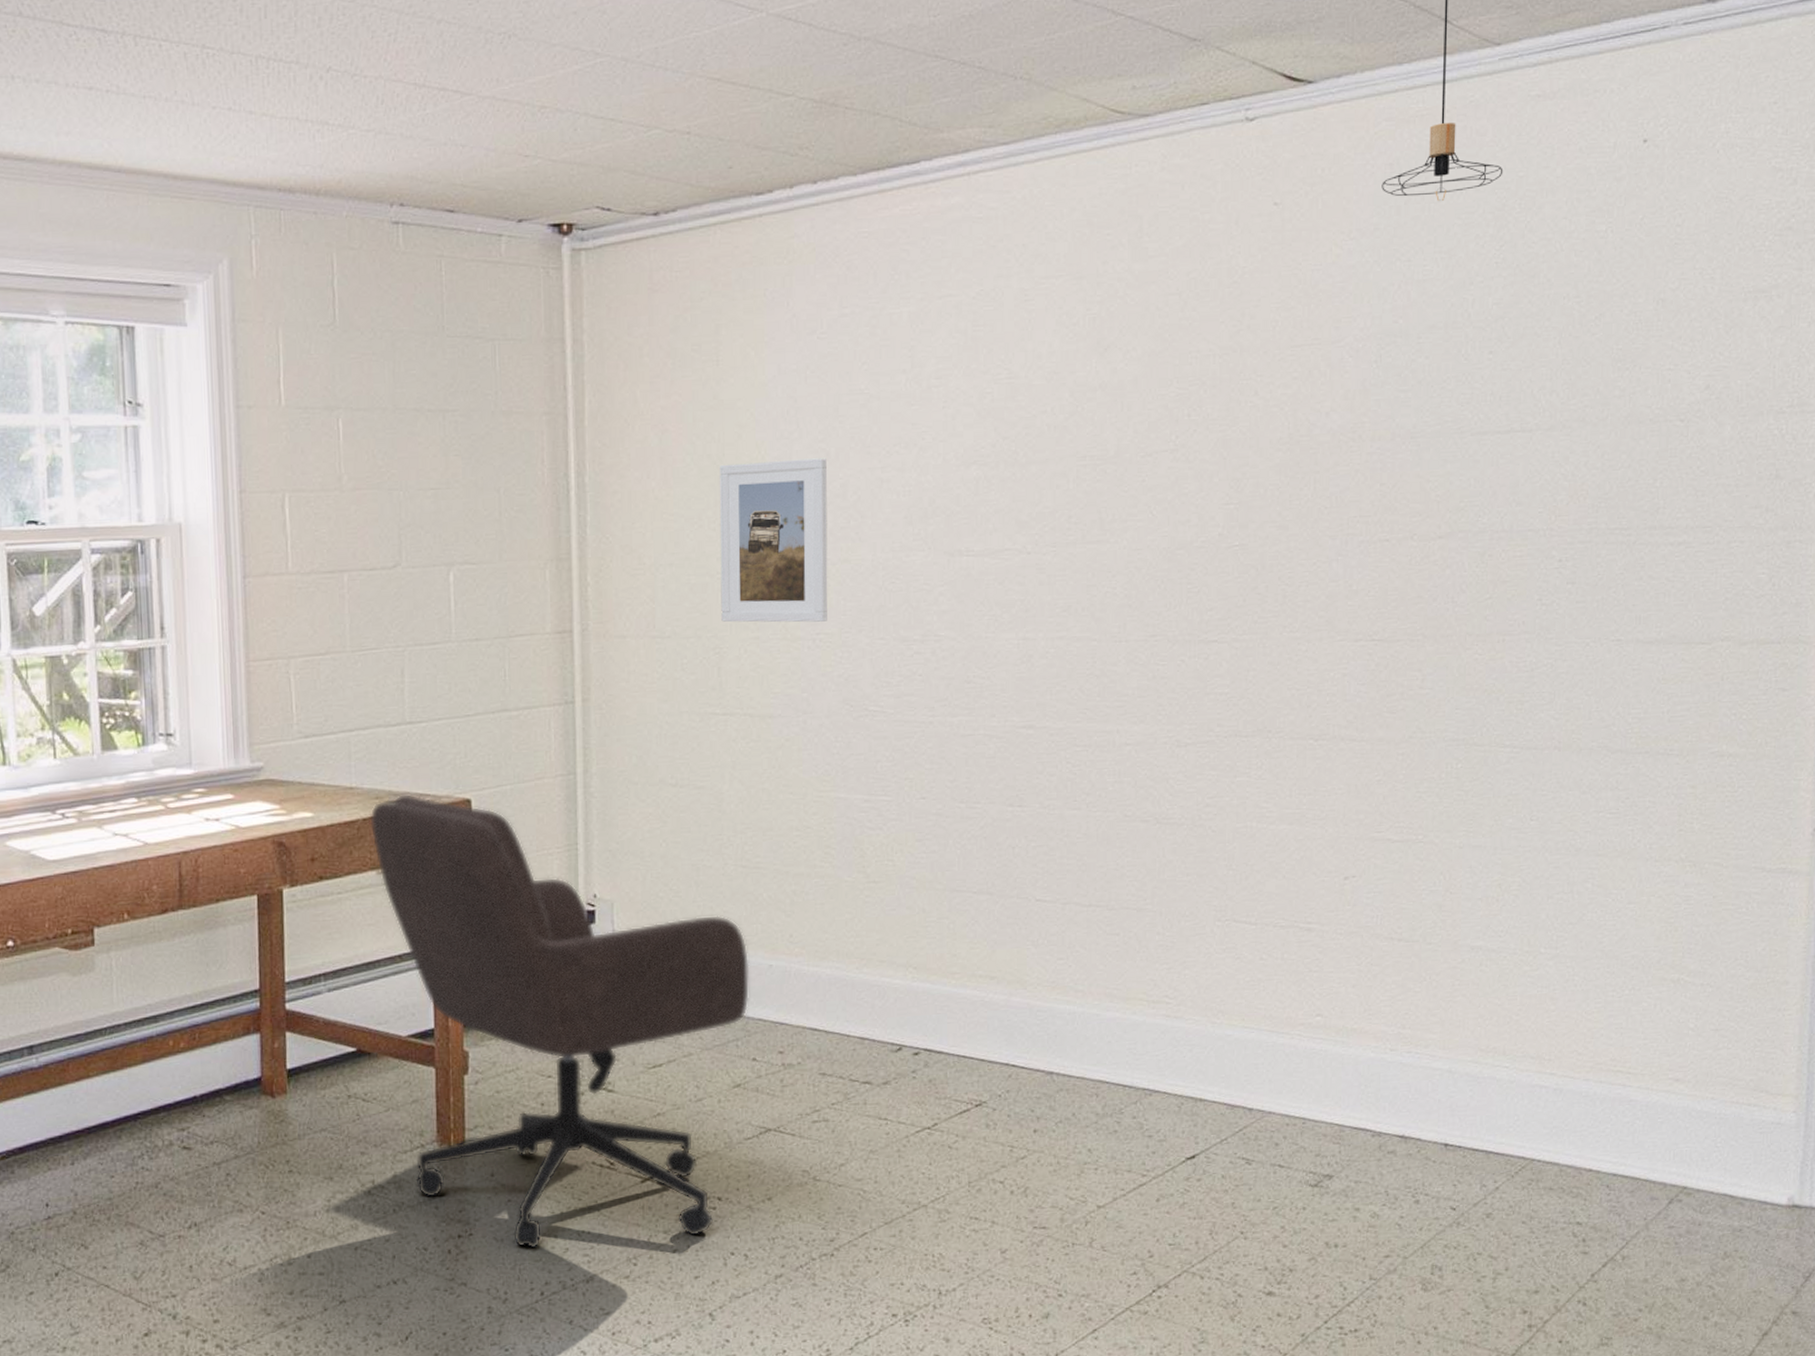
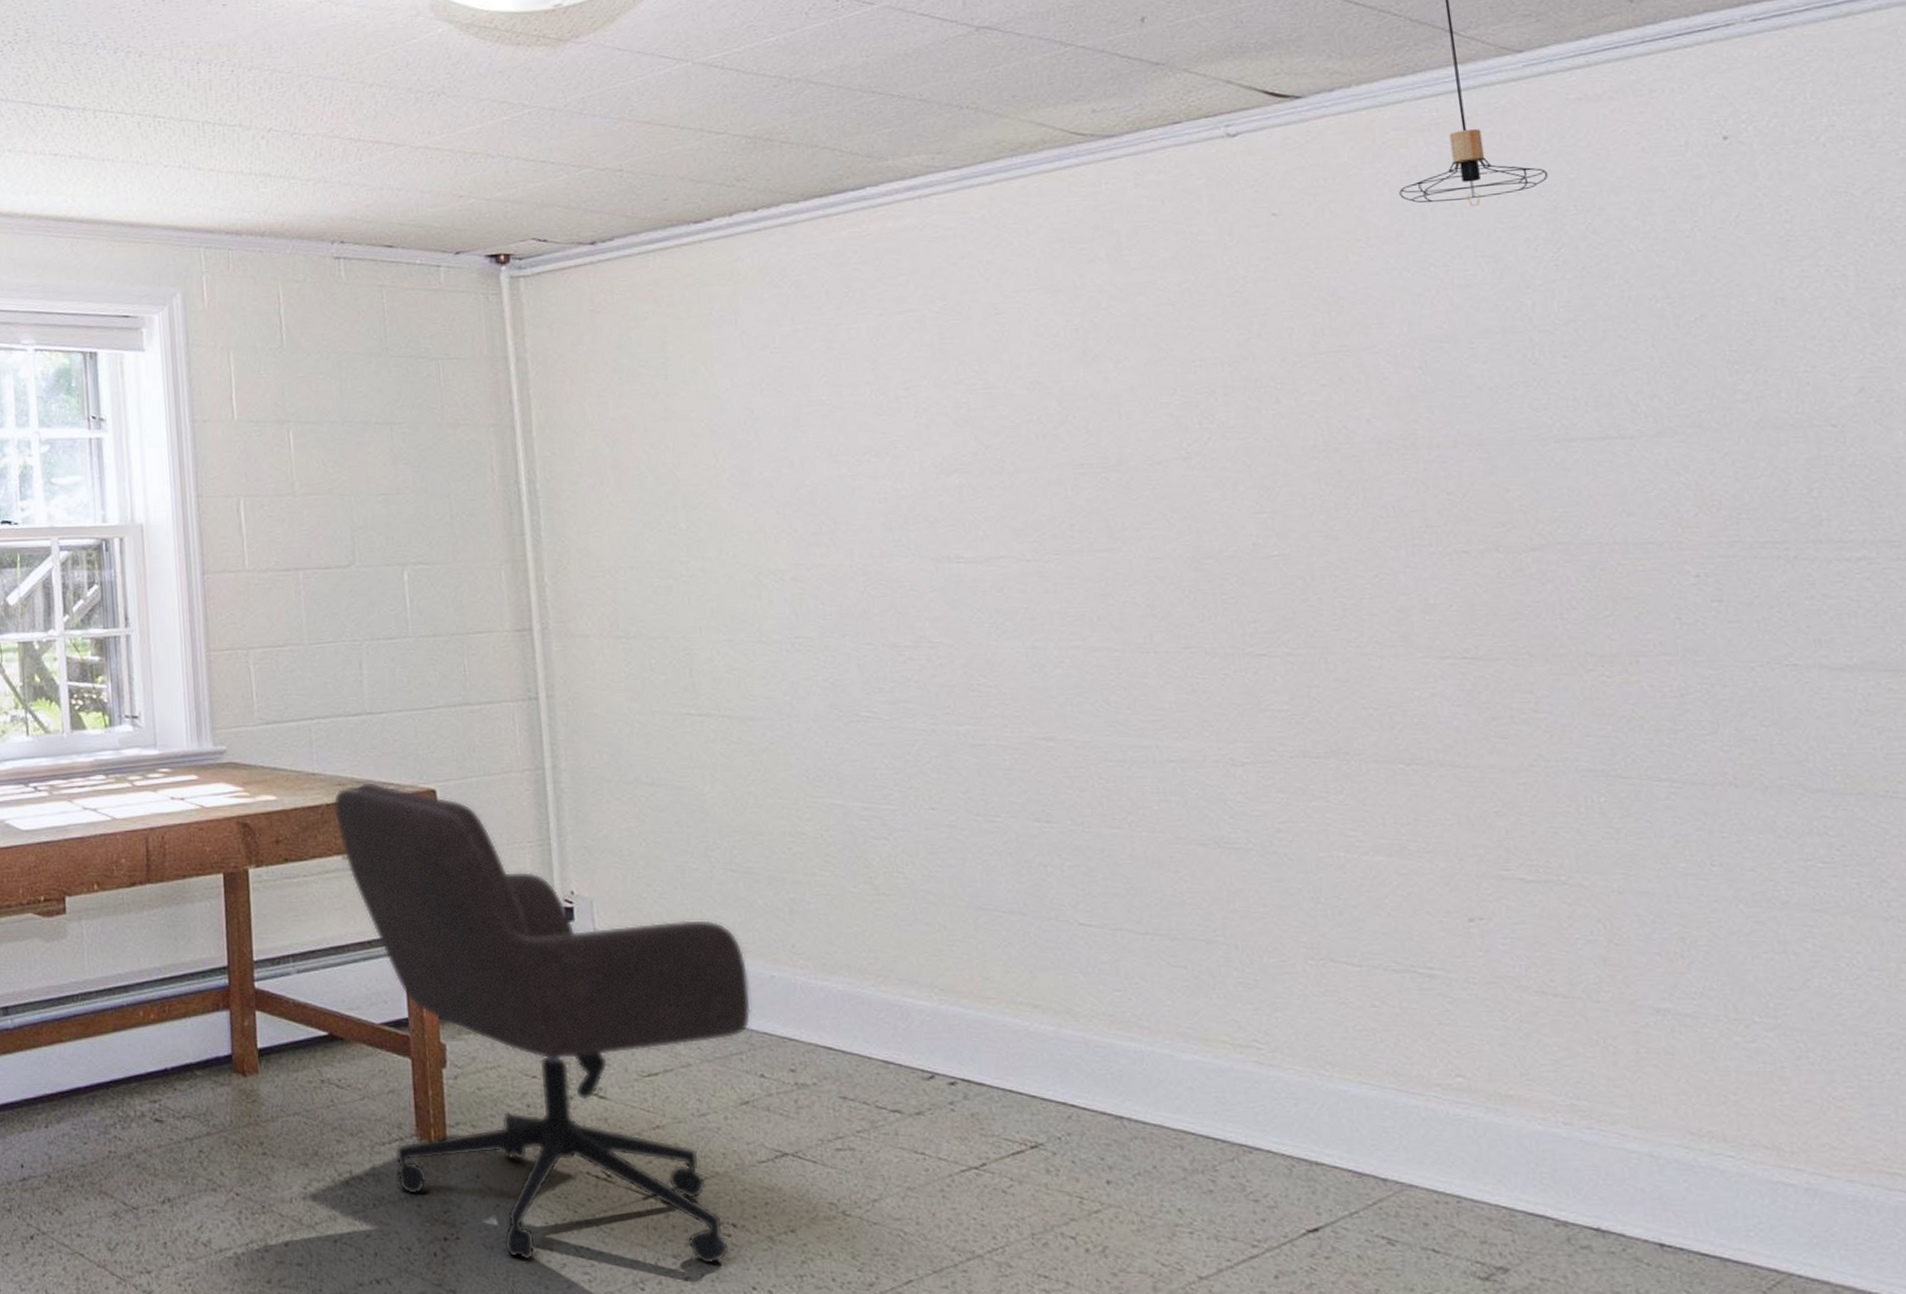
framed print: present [719,458,828,623] -> none [676,466,806,626]

